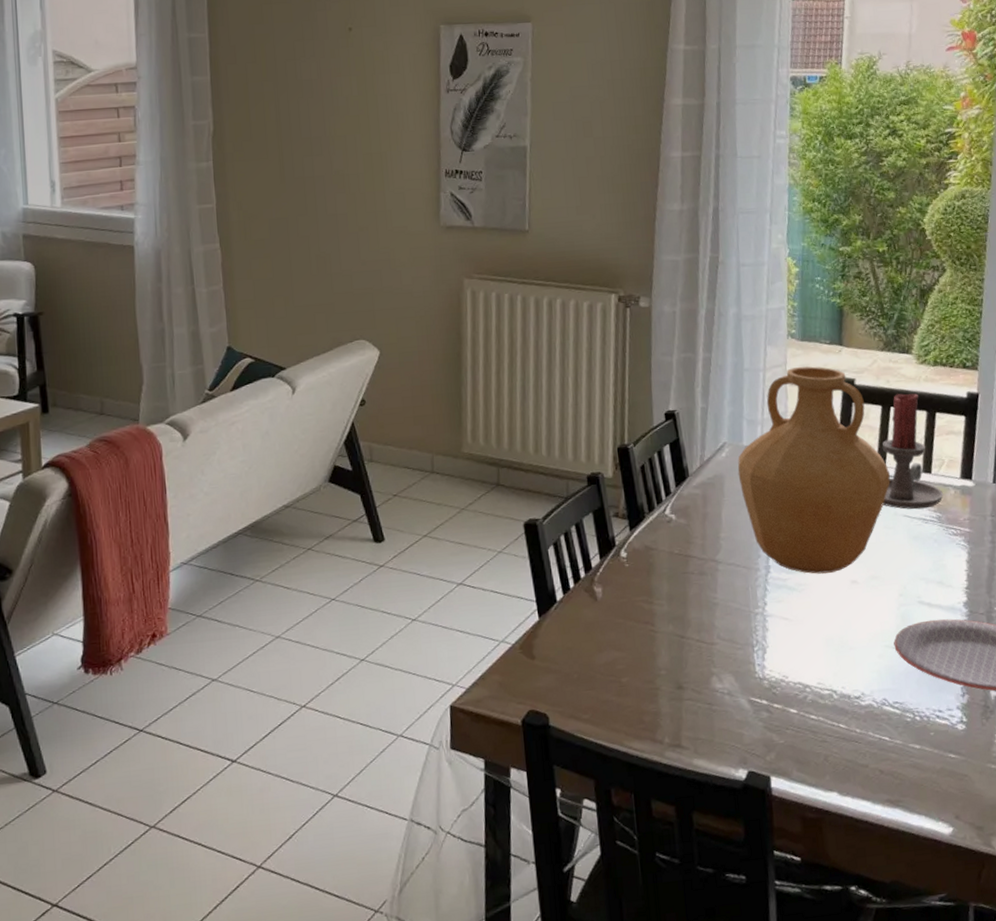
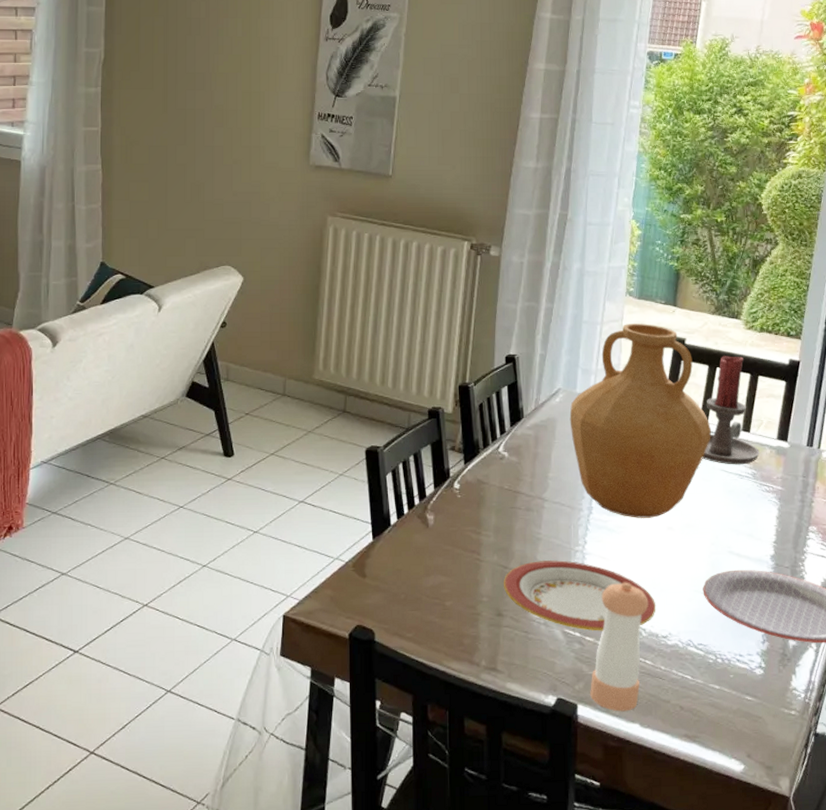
plate: none [681,625,846,697] -> present [504,560,657,631]
pepper shaker: none [782,642,838,781] -> present [590,582,649,712]

